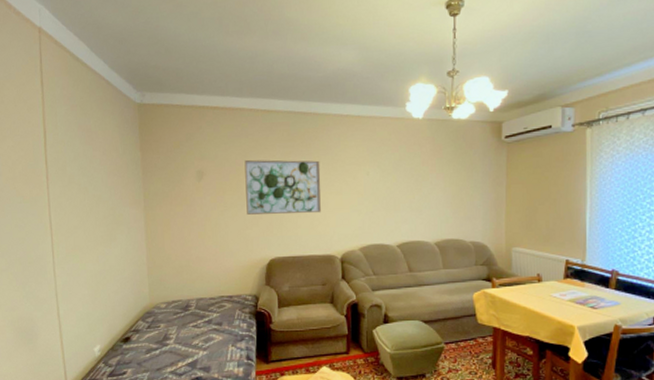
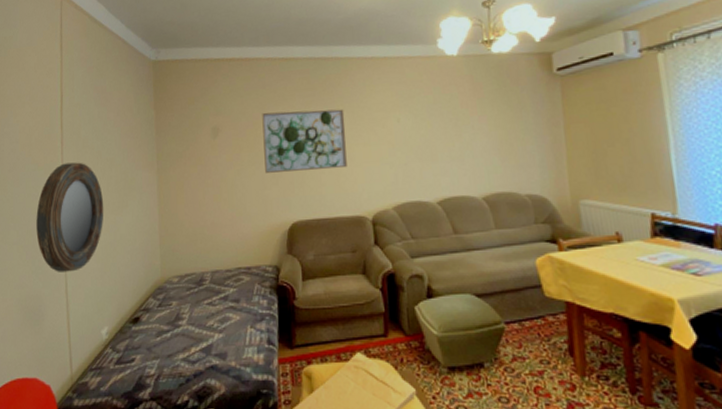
home mirror: none [24,197,93,297] -> present [36,162,104,272]

